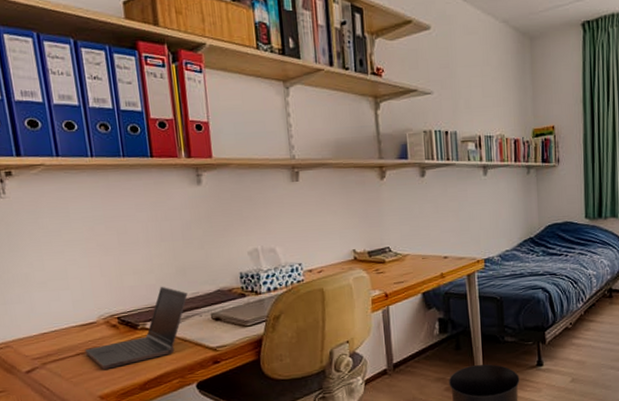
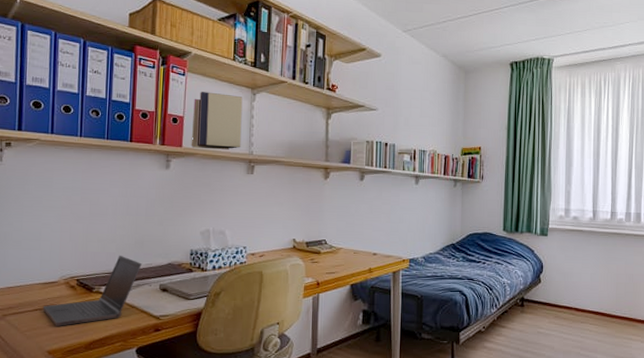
books: none [217,90,280,158] -> present [191,92,243,150]

